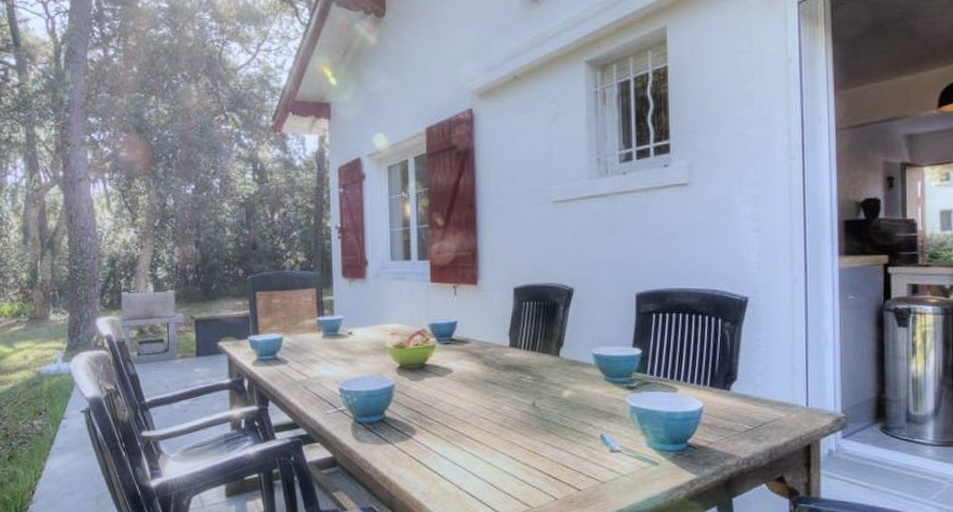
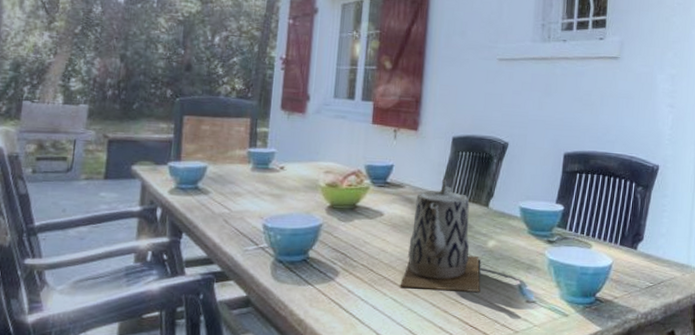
teapot: none [477,331,560,445] -> present [400,178,481,293]

